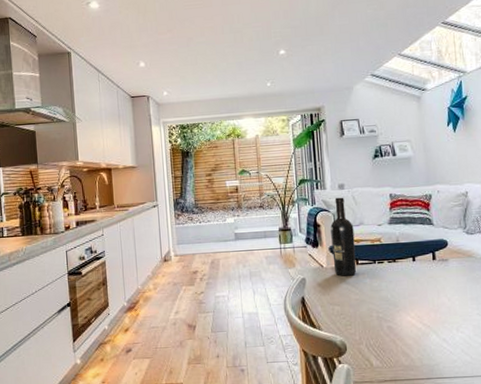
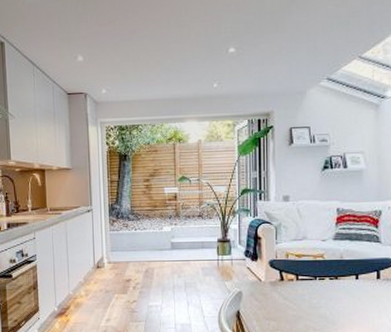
wine bottle: present [330,197,357,276] -> none [272,209,296,291]

